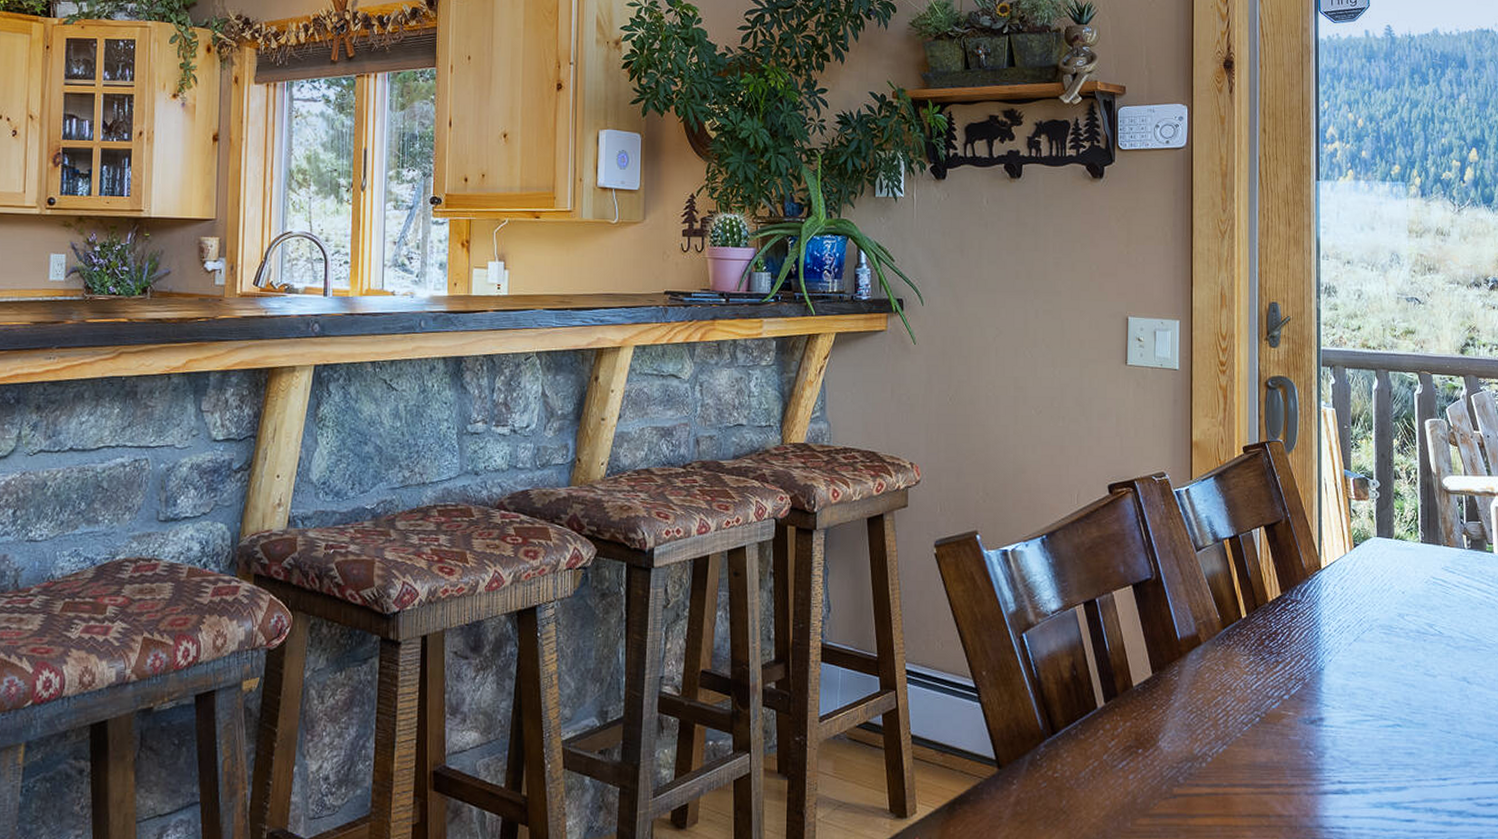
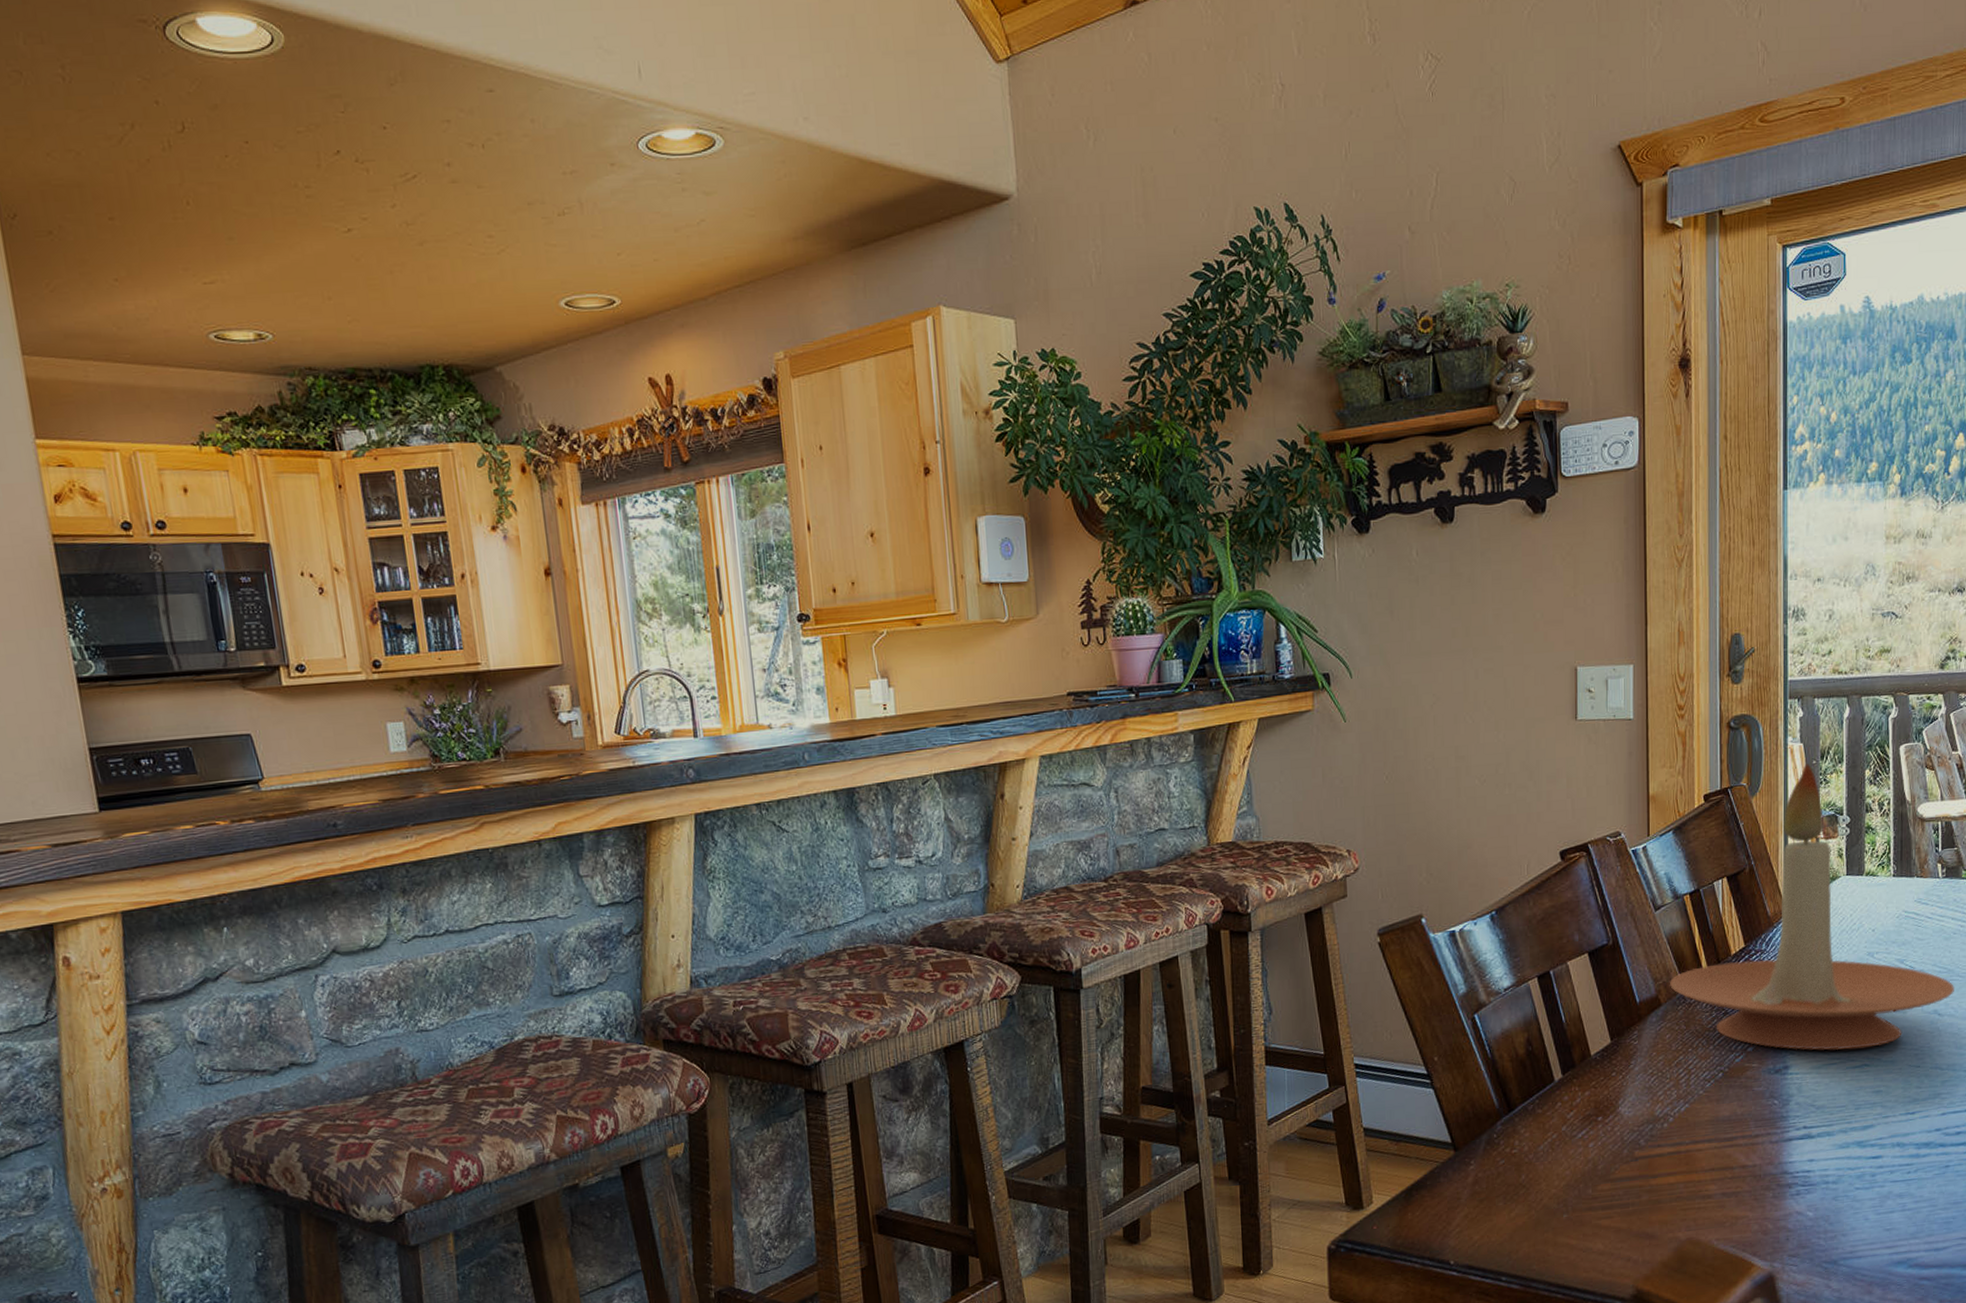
candle holder: none [1209,428,1482,708] -> present [1669,764,1954,1051]

